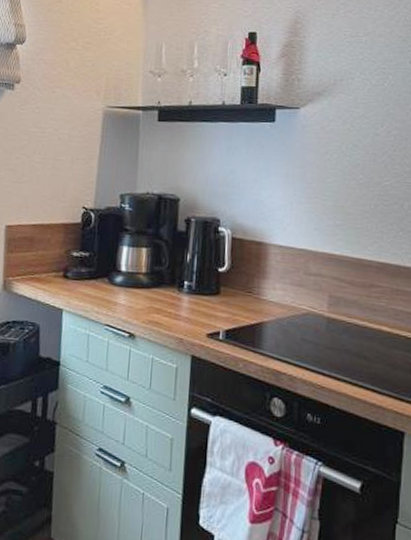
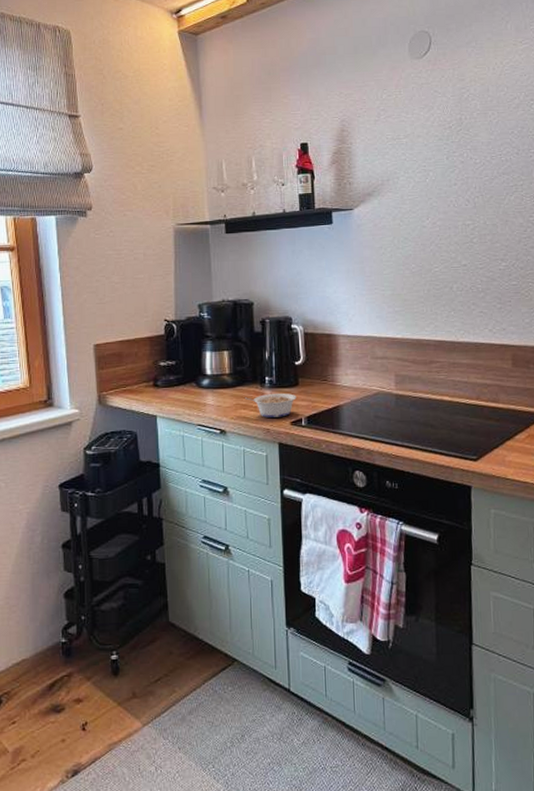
legume: none [159,300,216,328] -> present [244,393,297,418]

